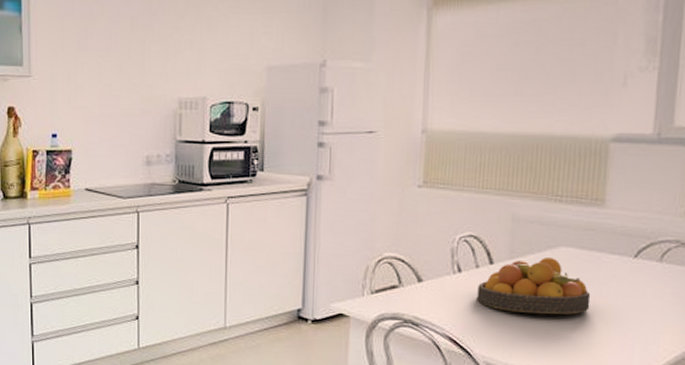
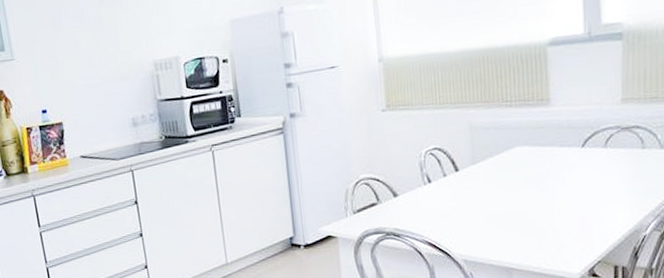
fruit bowl: present [477,258,591,315] -> none [448,158,549,212]

